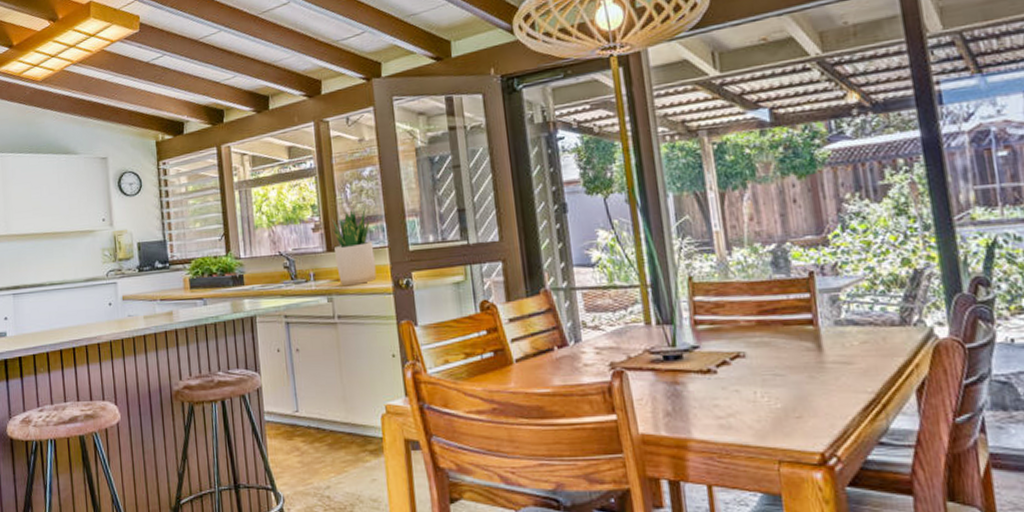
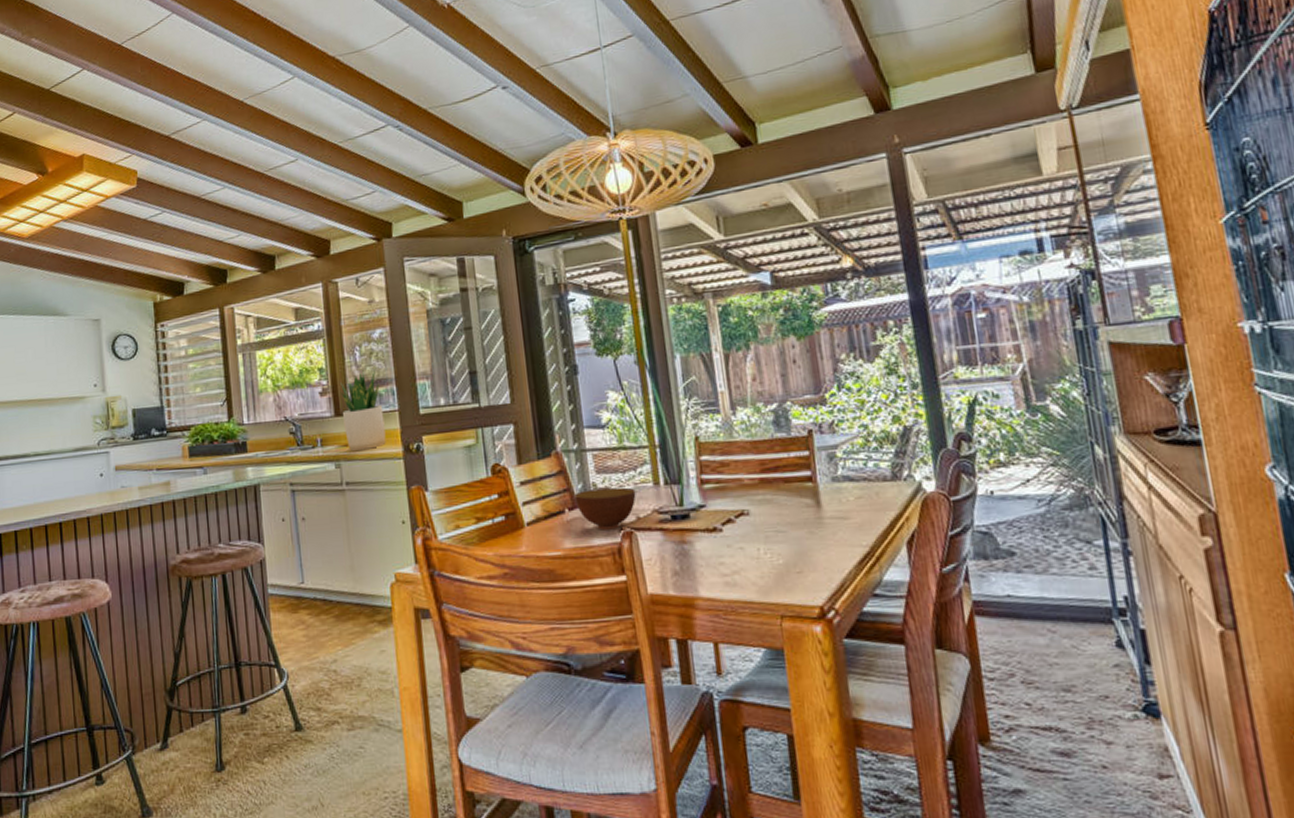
bowl: none [564,326,627,369] -> present [574,487,636,531]

